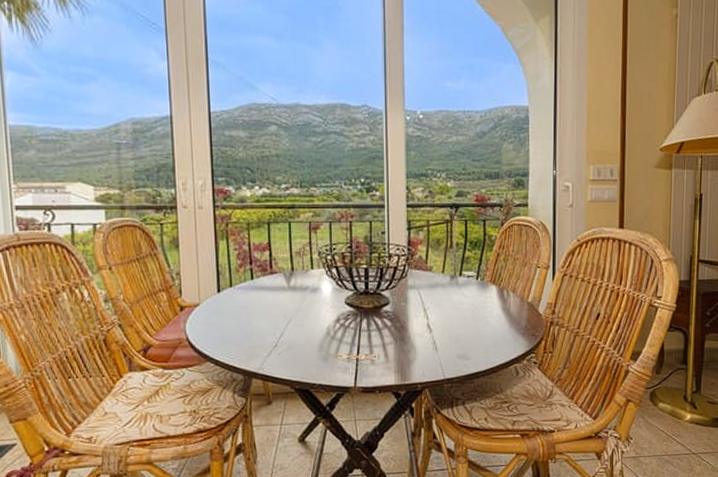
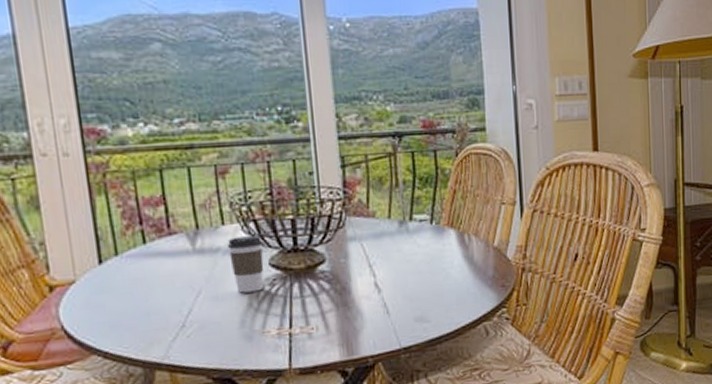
coffee cup: none [313,279,342,324] -> present [226,235,264,293]

